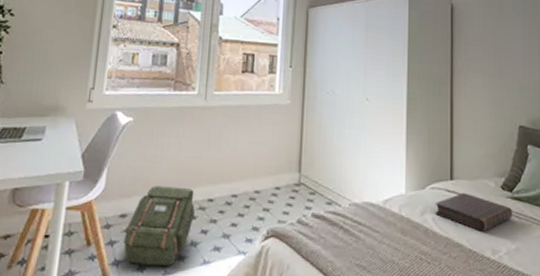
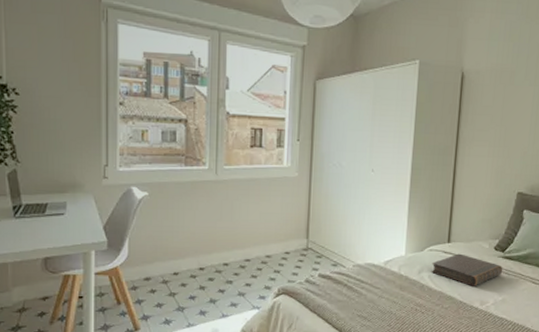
backpack: present [122,186,195,267] -> none [149,253,212,320]

